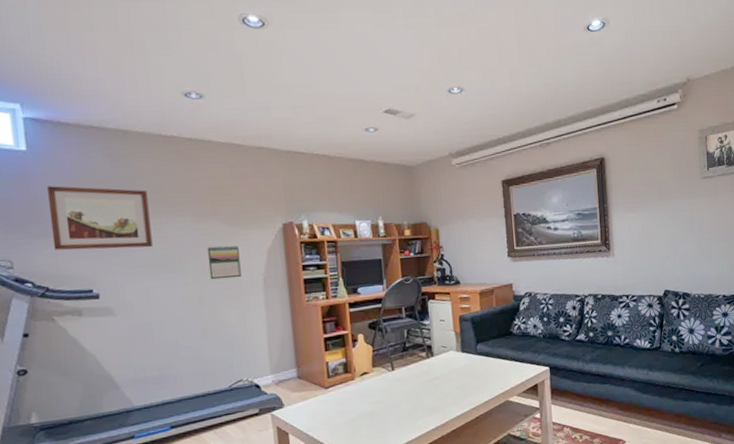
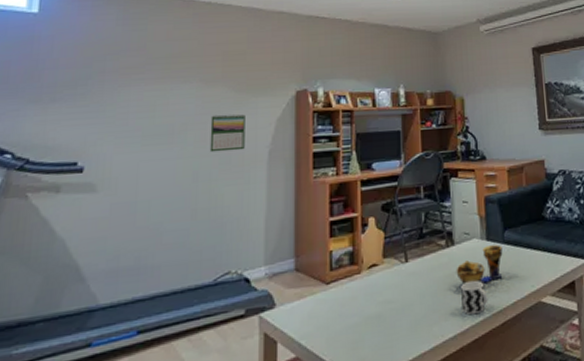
wall art: present [46,186,153,250] -> none [44,49,156,118]
decorative bowl: none [436,356,476,391] -> present [456,245,503,288]
cup: none [440,384,464,412] -> present [461,280,488,315]

